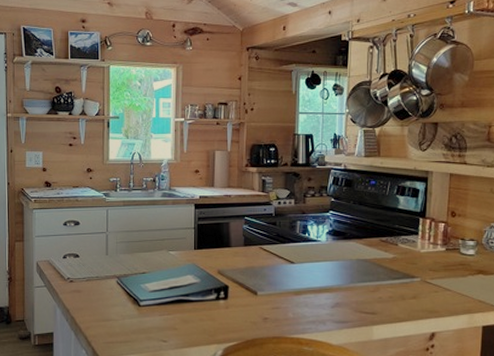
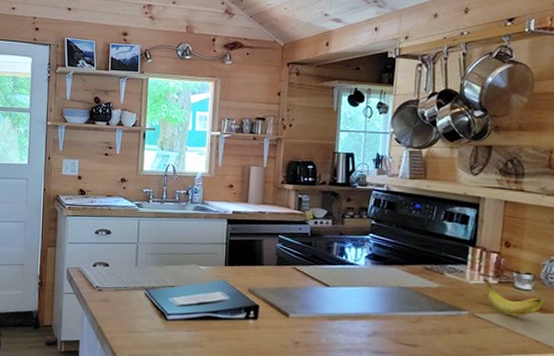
banana: none [432,246,486,279] -> present [483,278,544,316]

